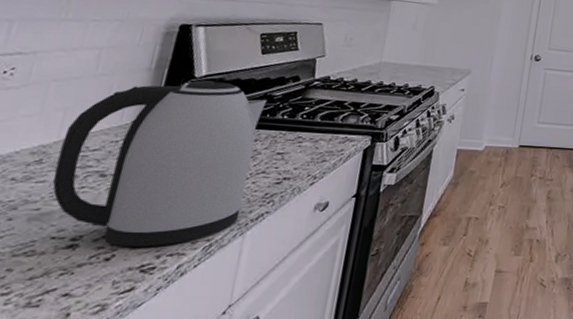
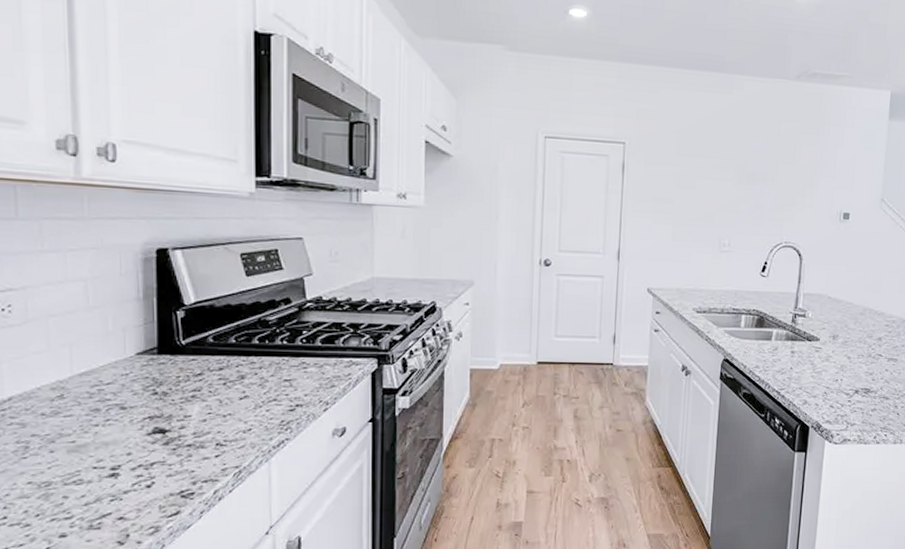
kettle: present [52,80,268,248] -> none [76,308,263,475]

